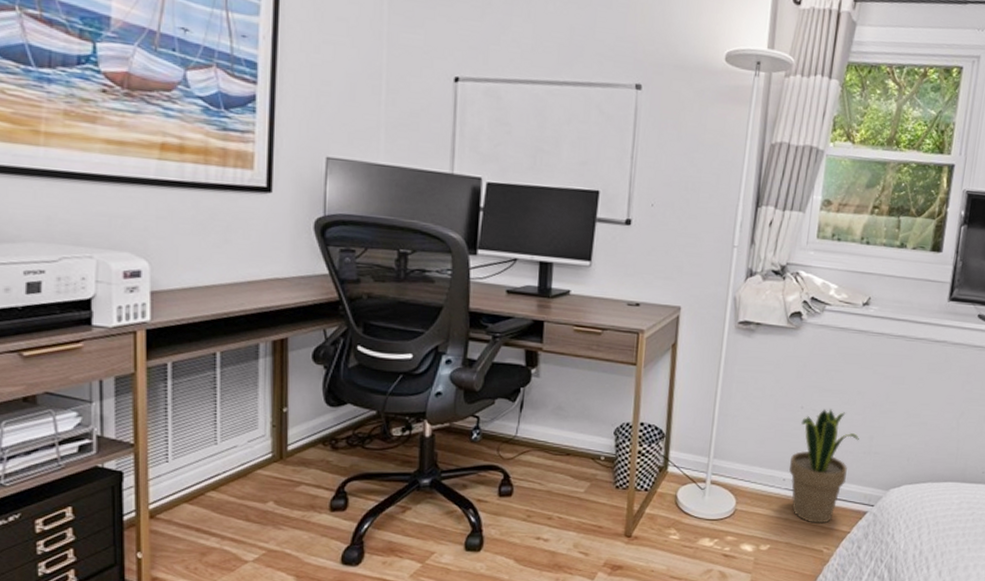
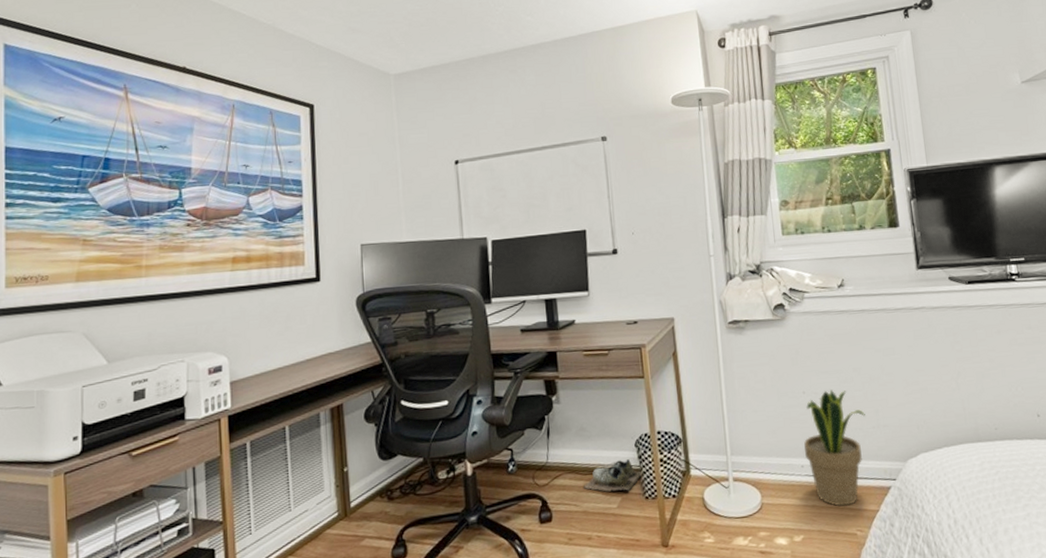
shoe: none [552,445,618,479] -> present [584,459,643,493]

